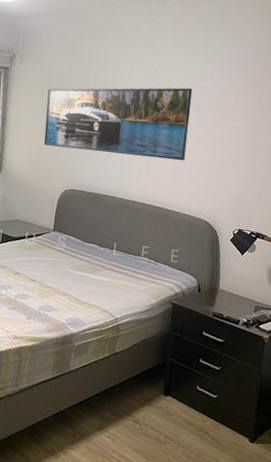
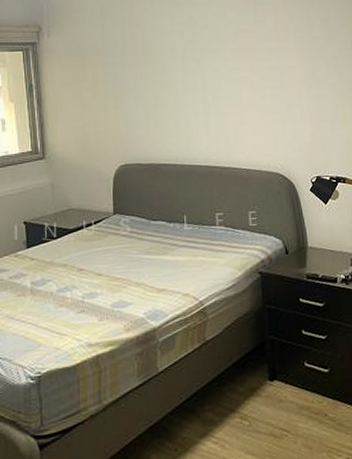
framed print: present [43,87,193,161] -> none [83,34,245,120]

